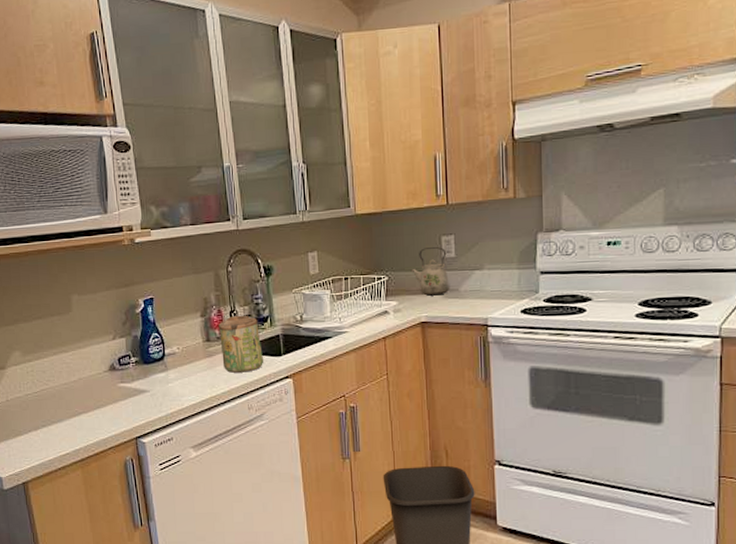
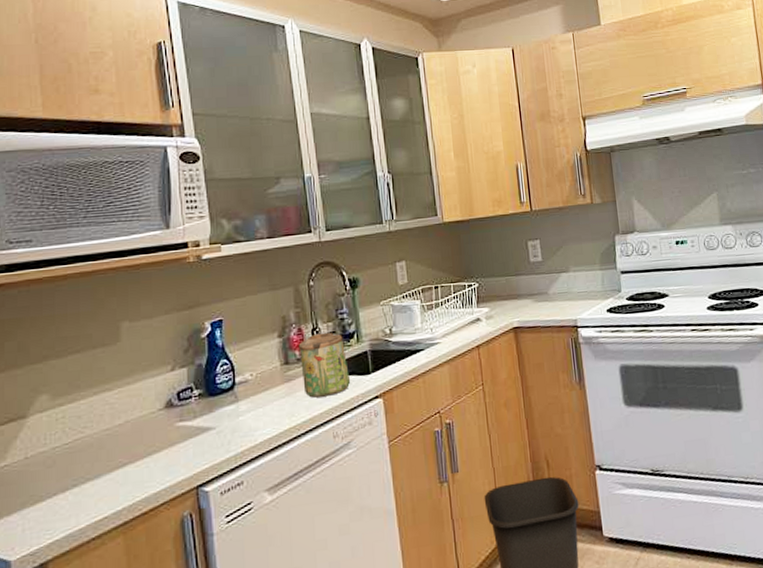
kettle: present [410,247,449,296] -> none [500,252,539,301]

